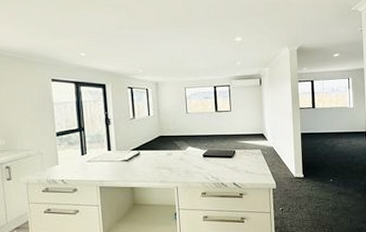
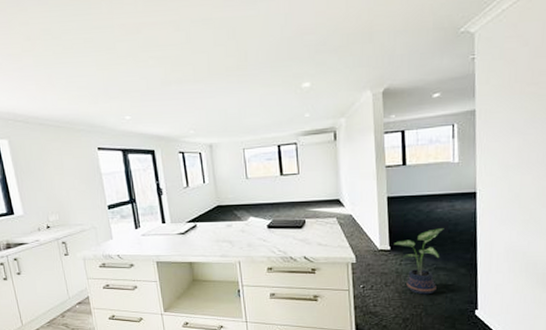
potted plant: none [306,160,344,216] -> present [394,228,444,295]

